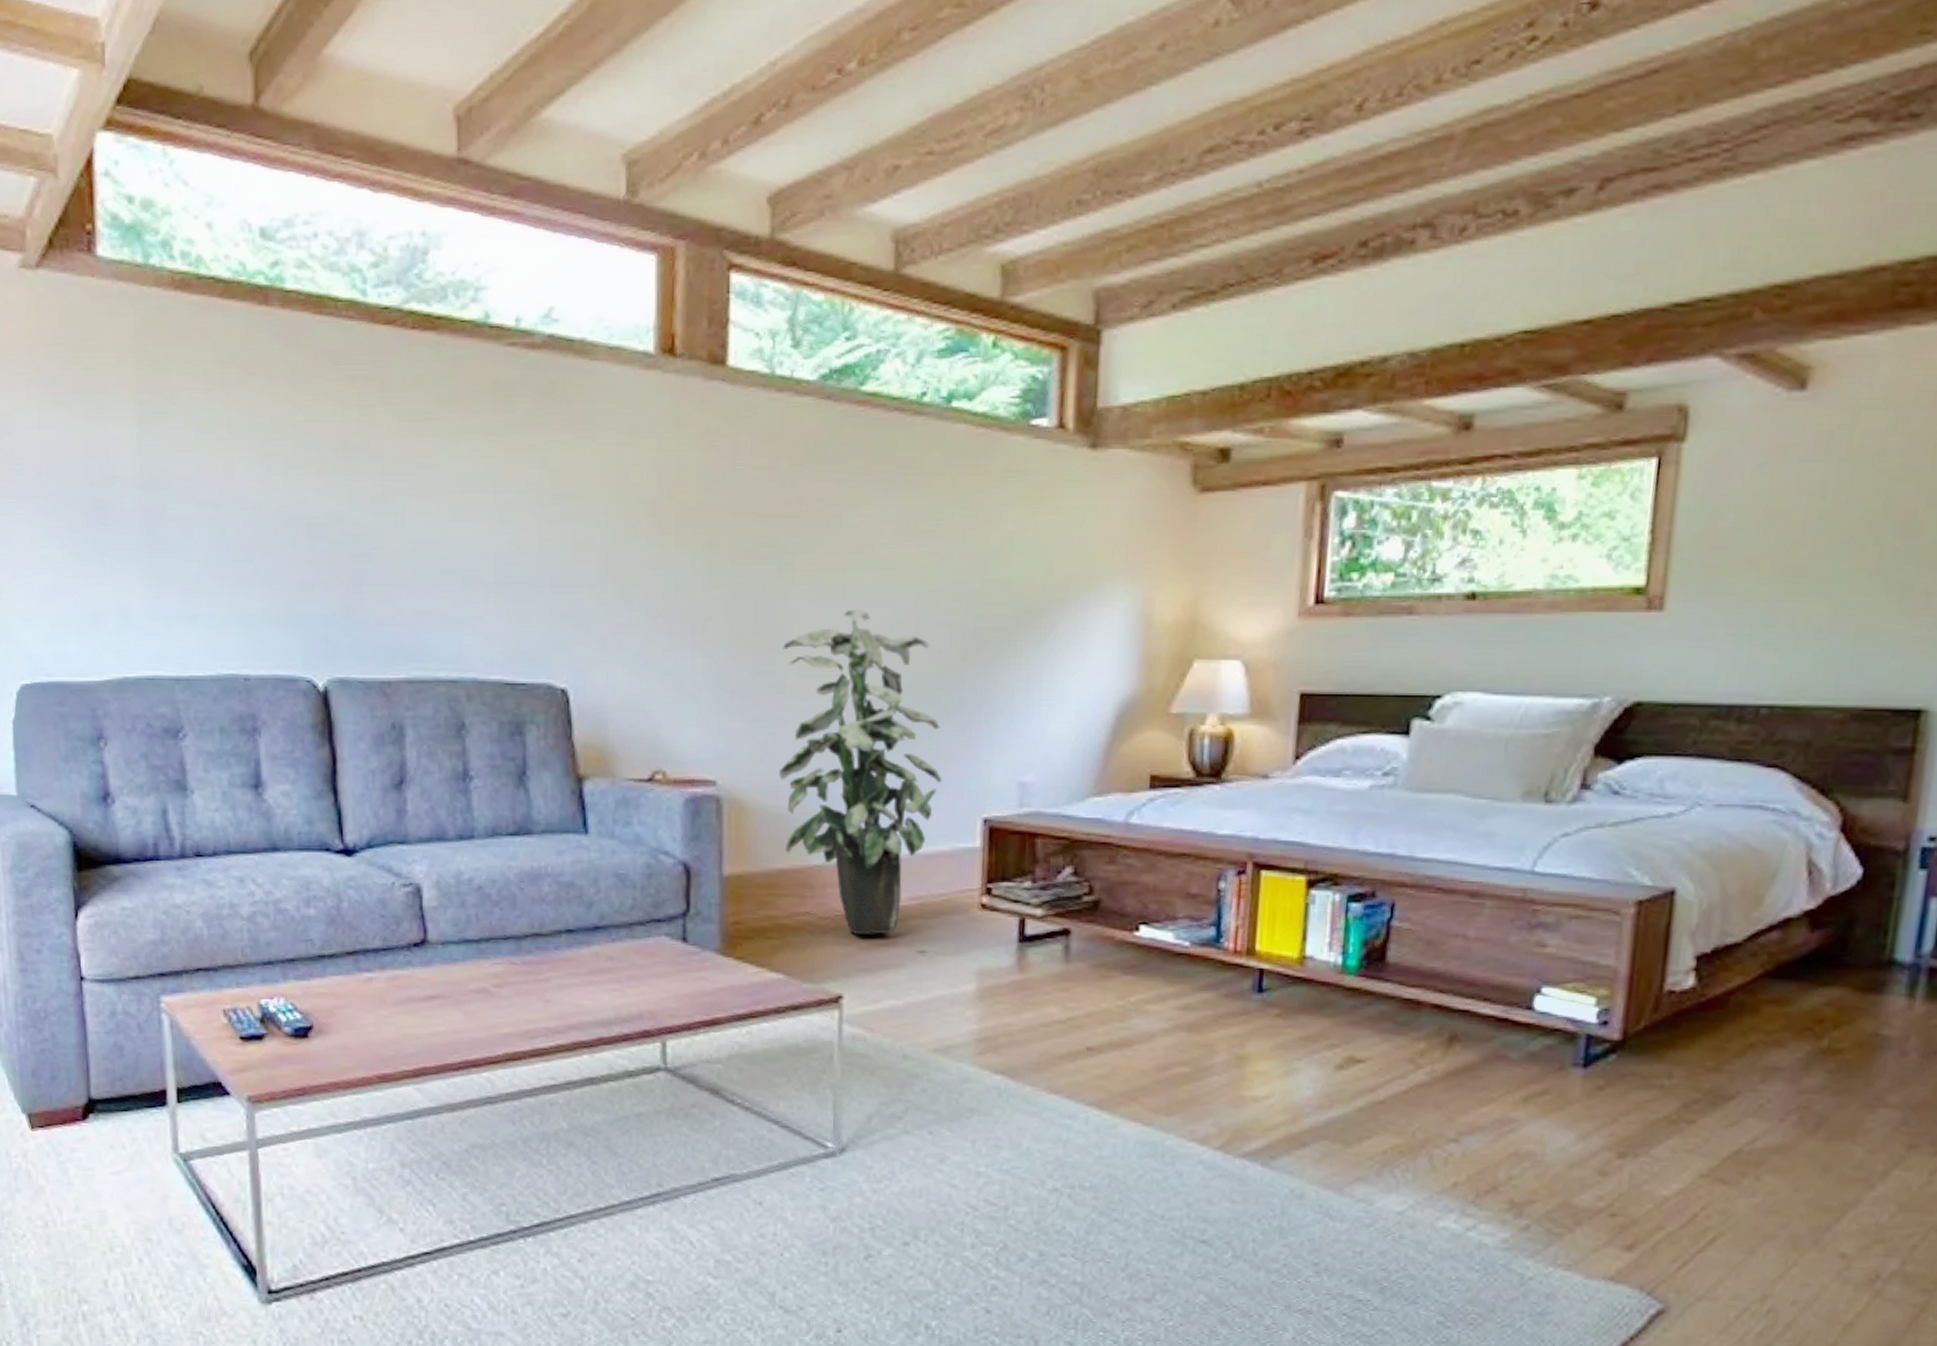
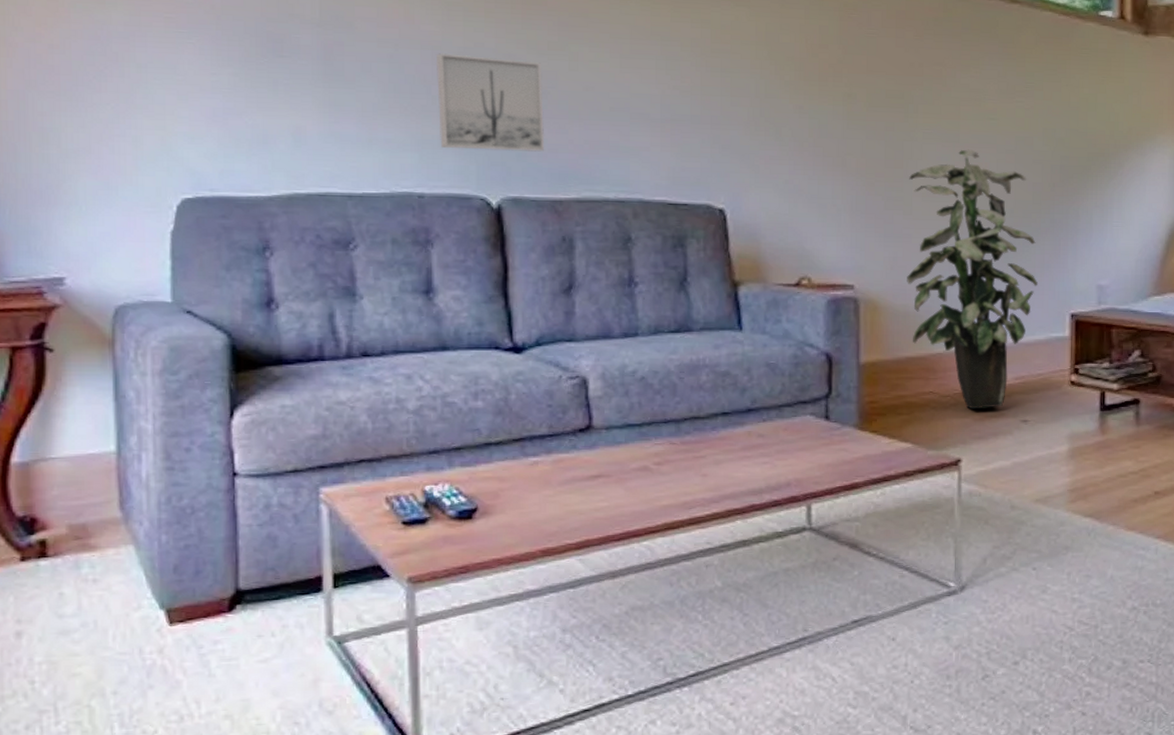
wall art: none [256,513,371,625] -> present [435,53,545,152]

